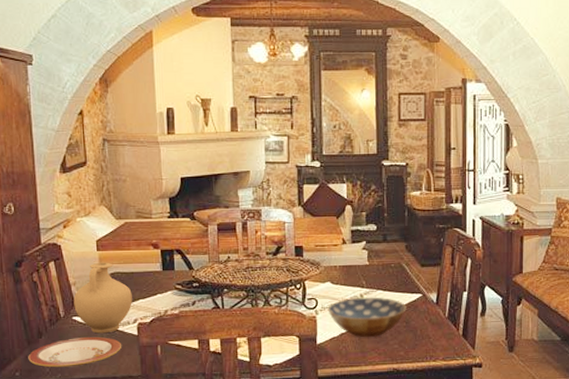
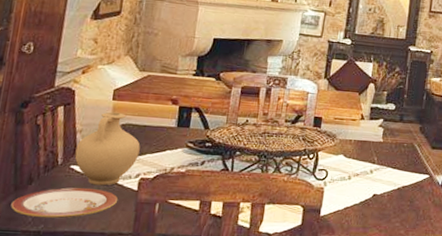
bowl: present [327,297,406,338] -> none [336,172,413,214]

